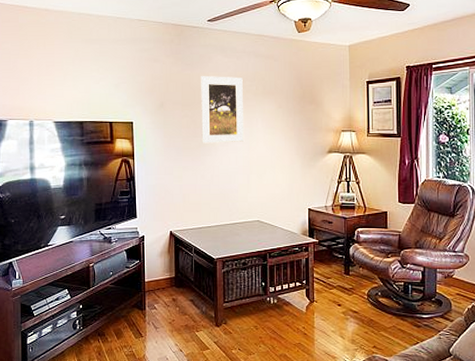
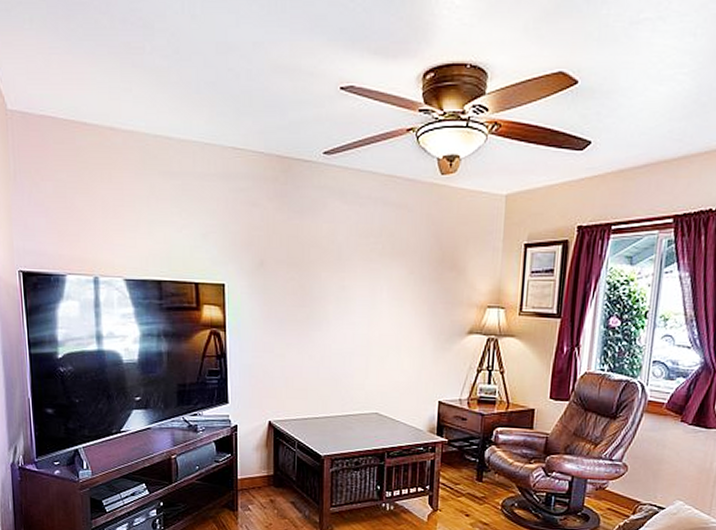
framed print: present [201,76,245,144] -> none [311,228,366,316]

